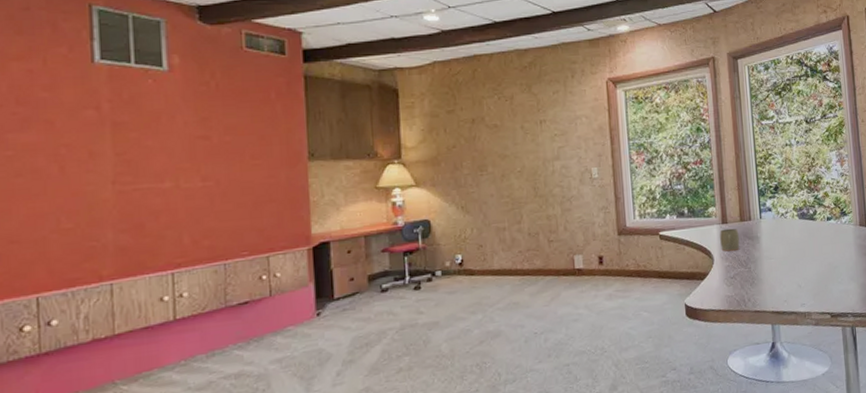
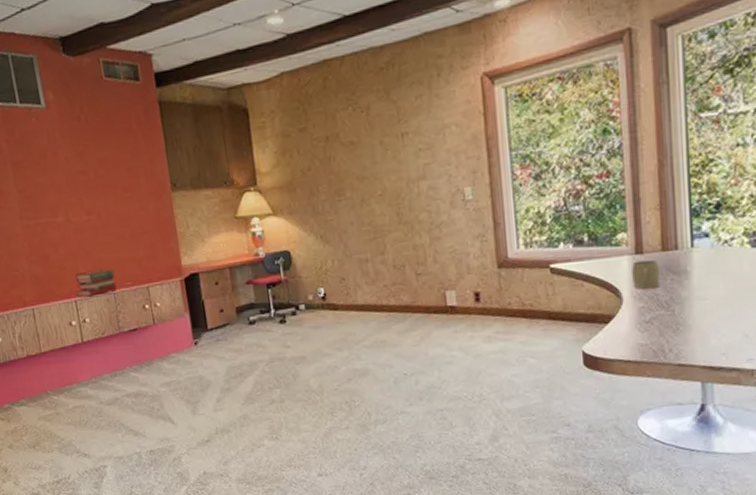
books: none [175,238,229,269] -> present [76,269,117,297]

